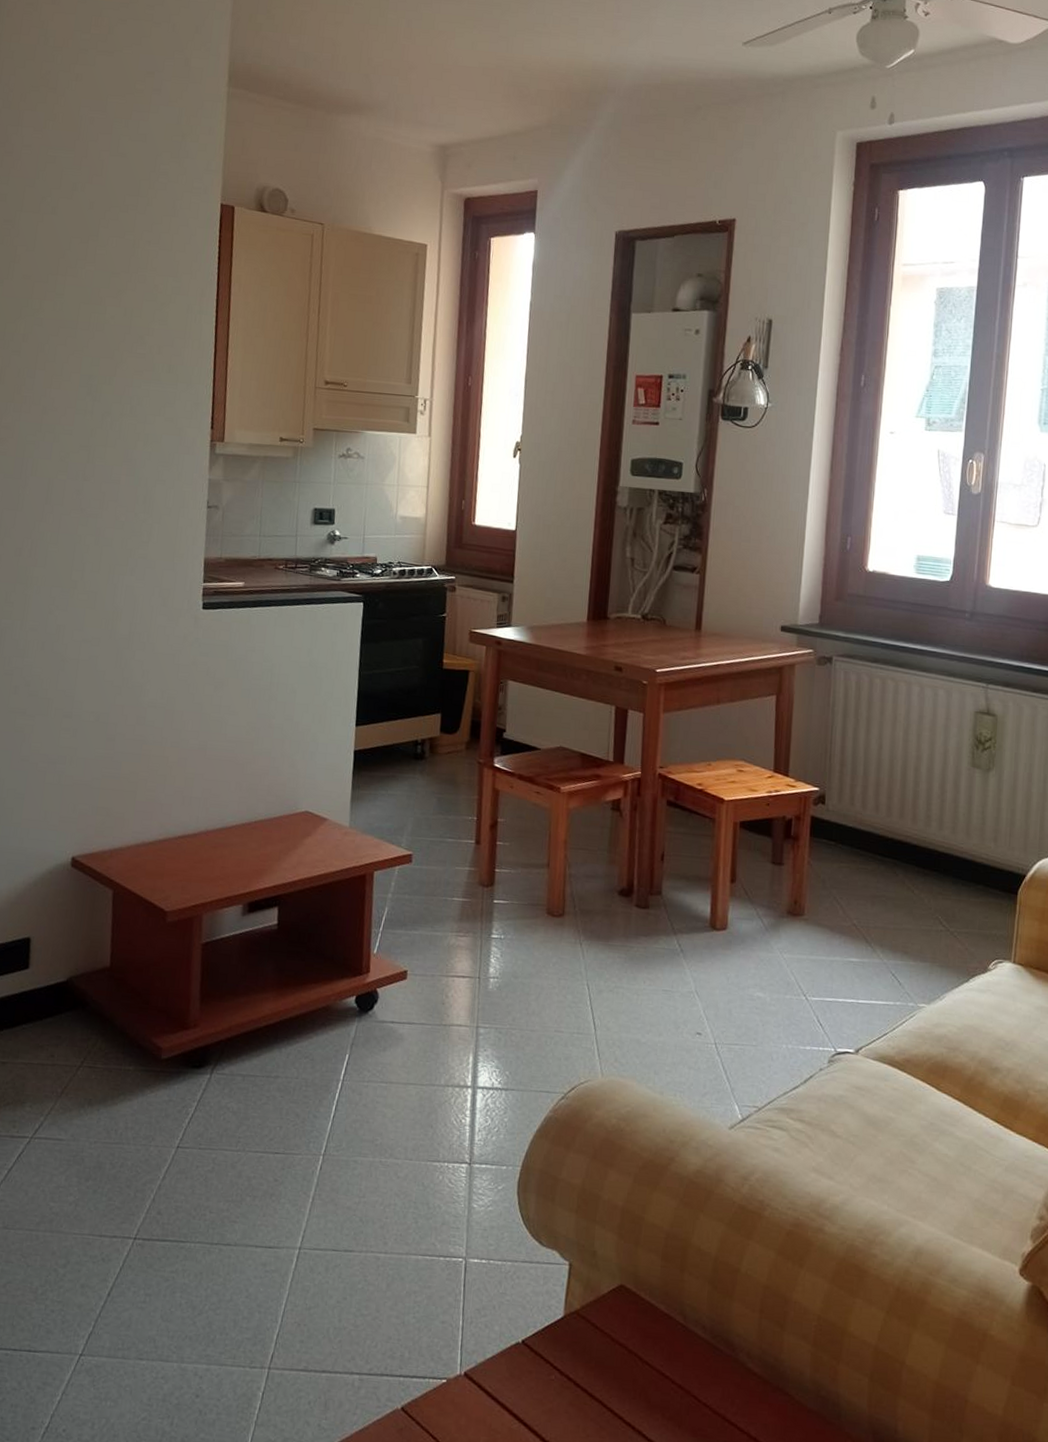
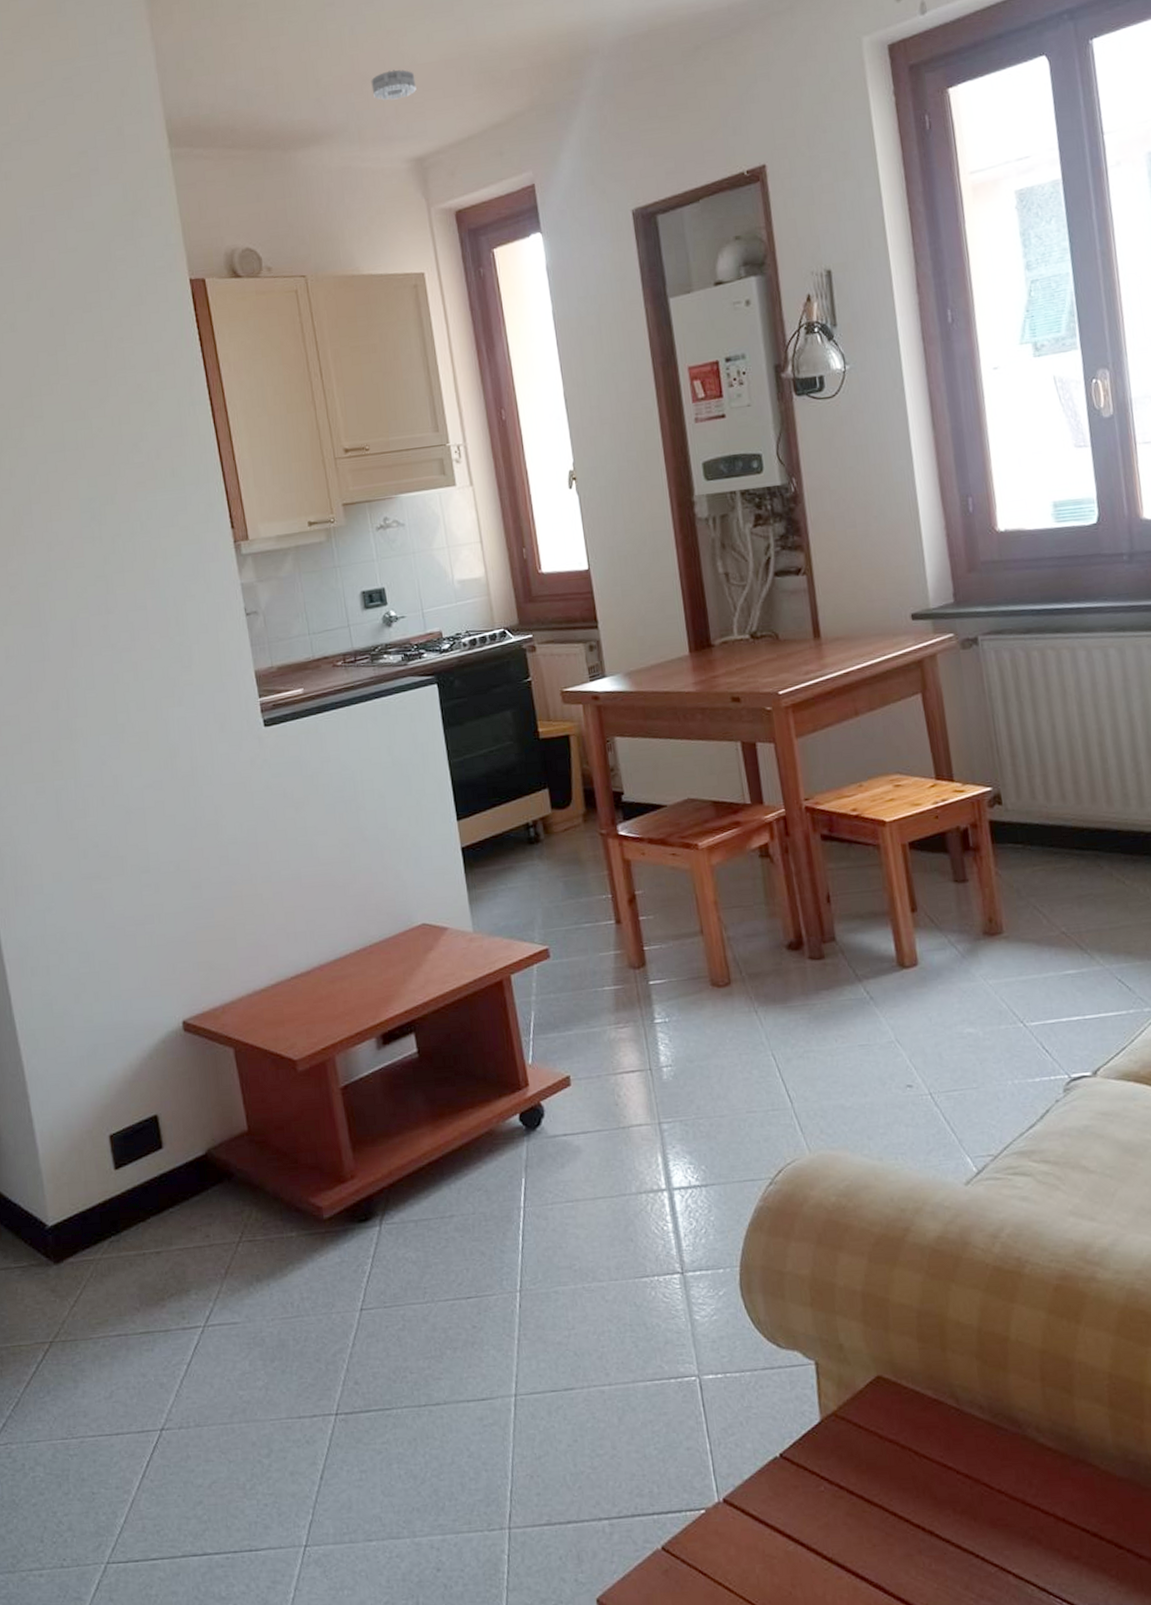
smoke detector: none [415,65,455,92] -> present [371,69,417,100]

